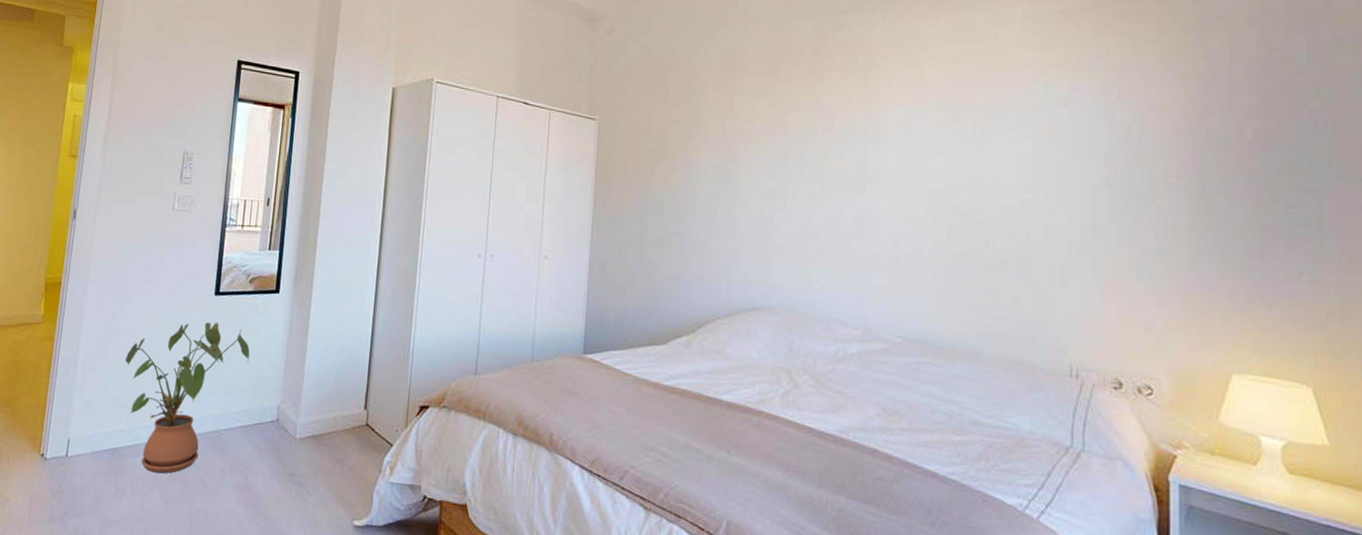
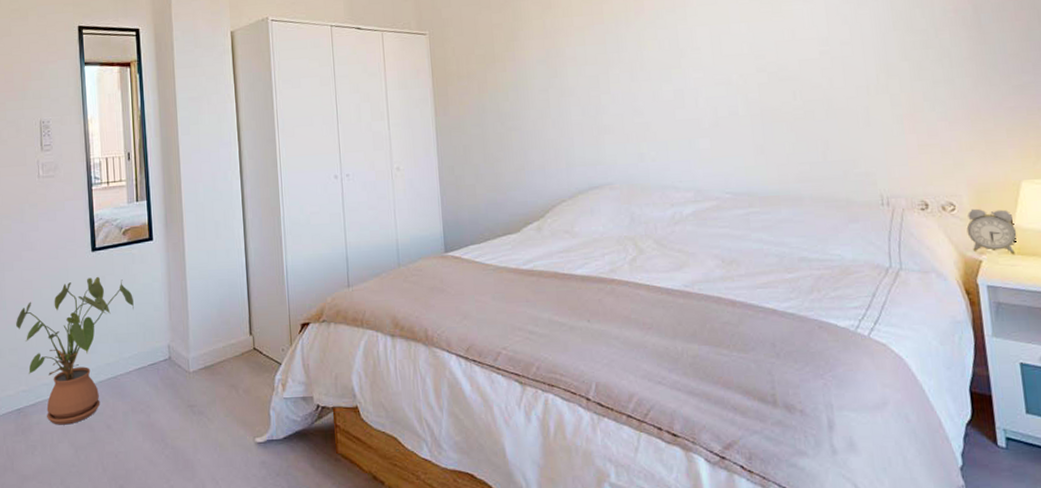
alarm clock: none [1163,396,1220,455] -> present [967,208,1017,255]

